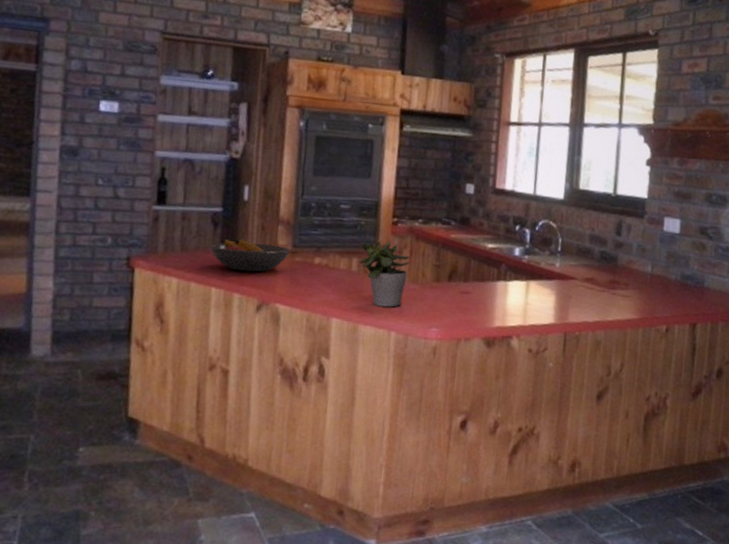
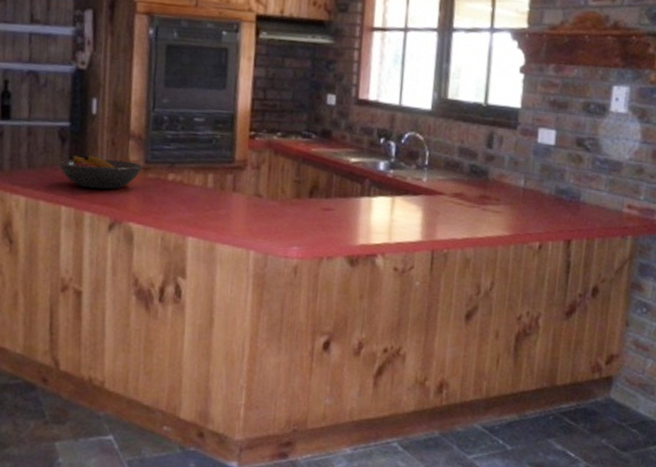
potted plant: present [359,240,411,308] -> none [215,155,269,225]

